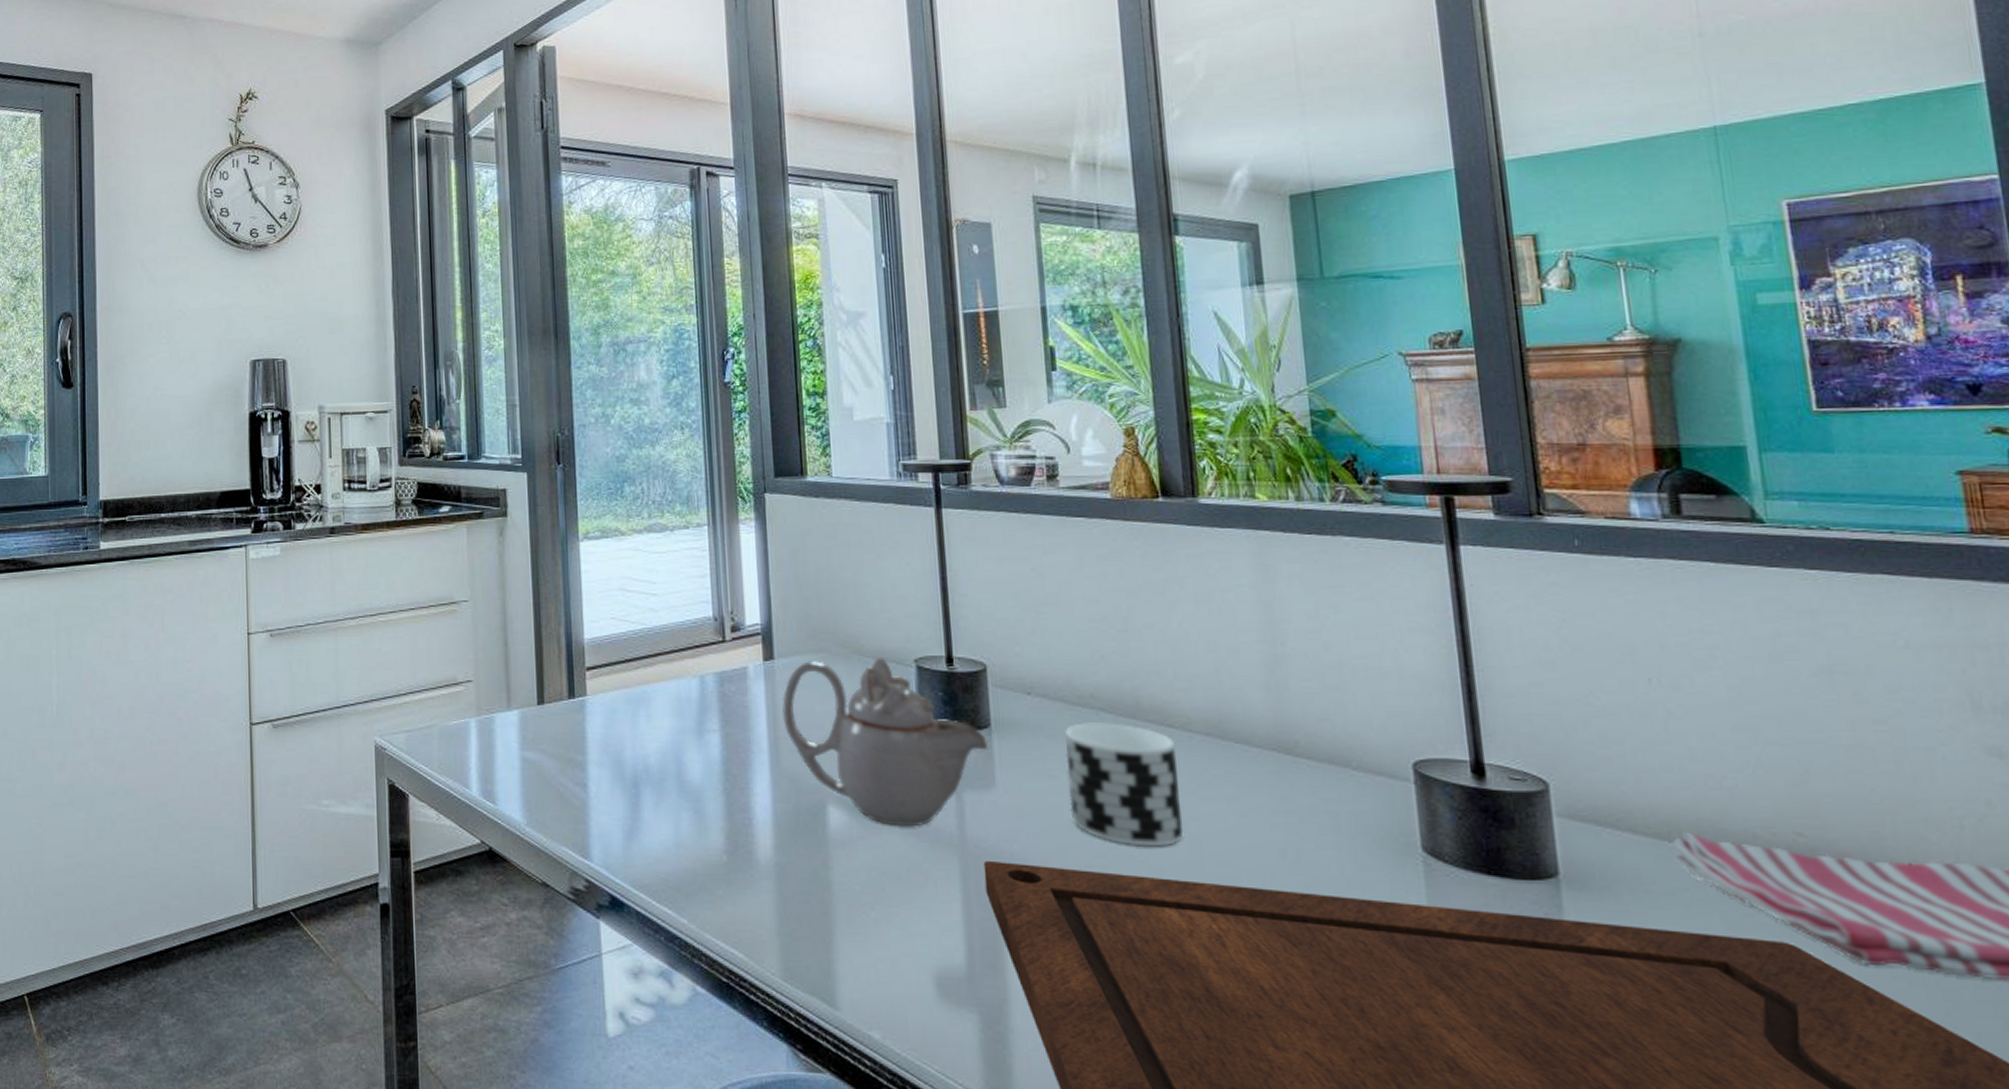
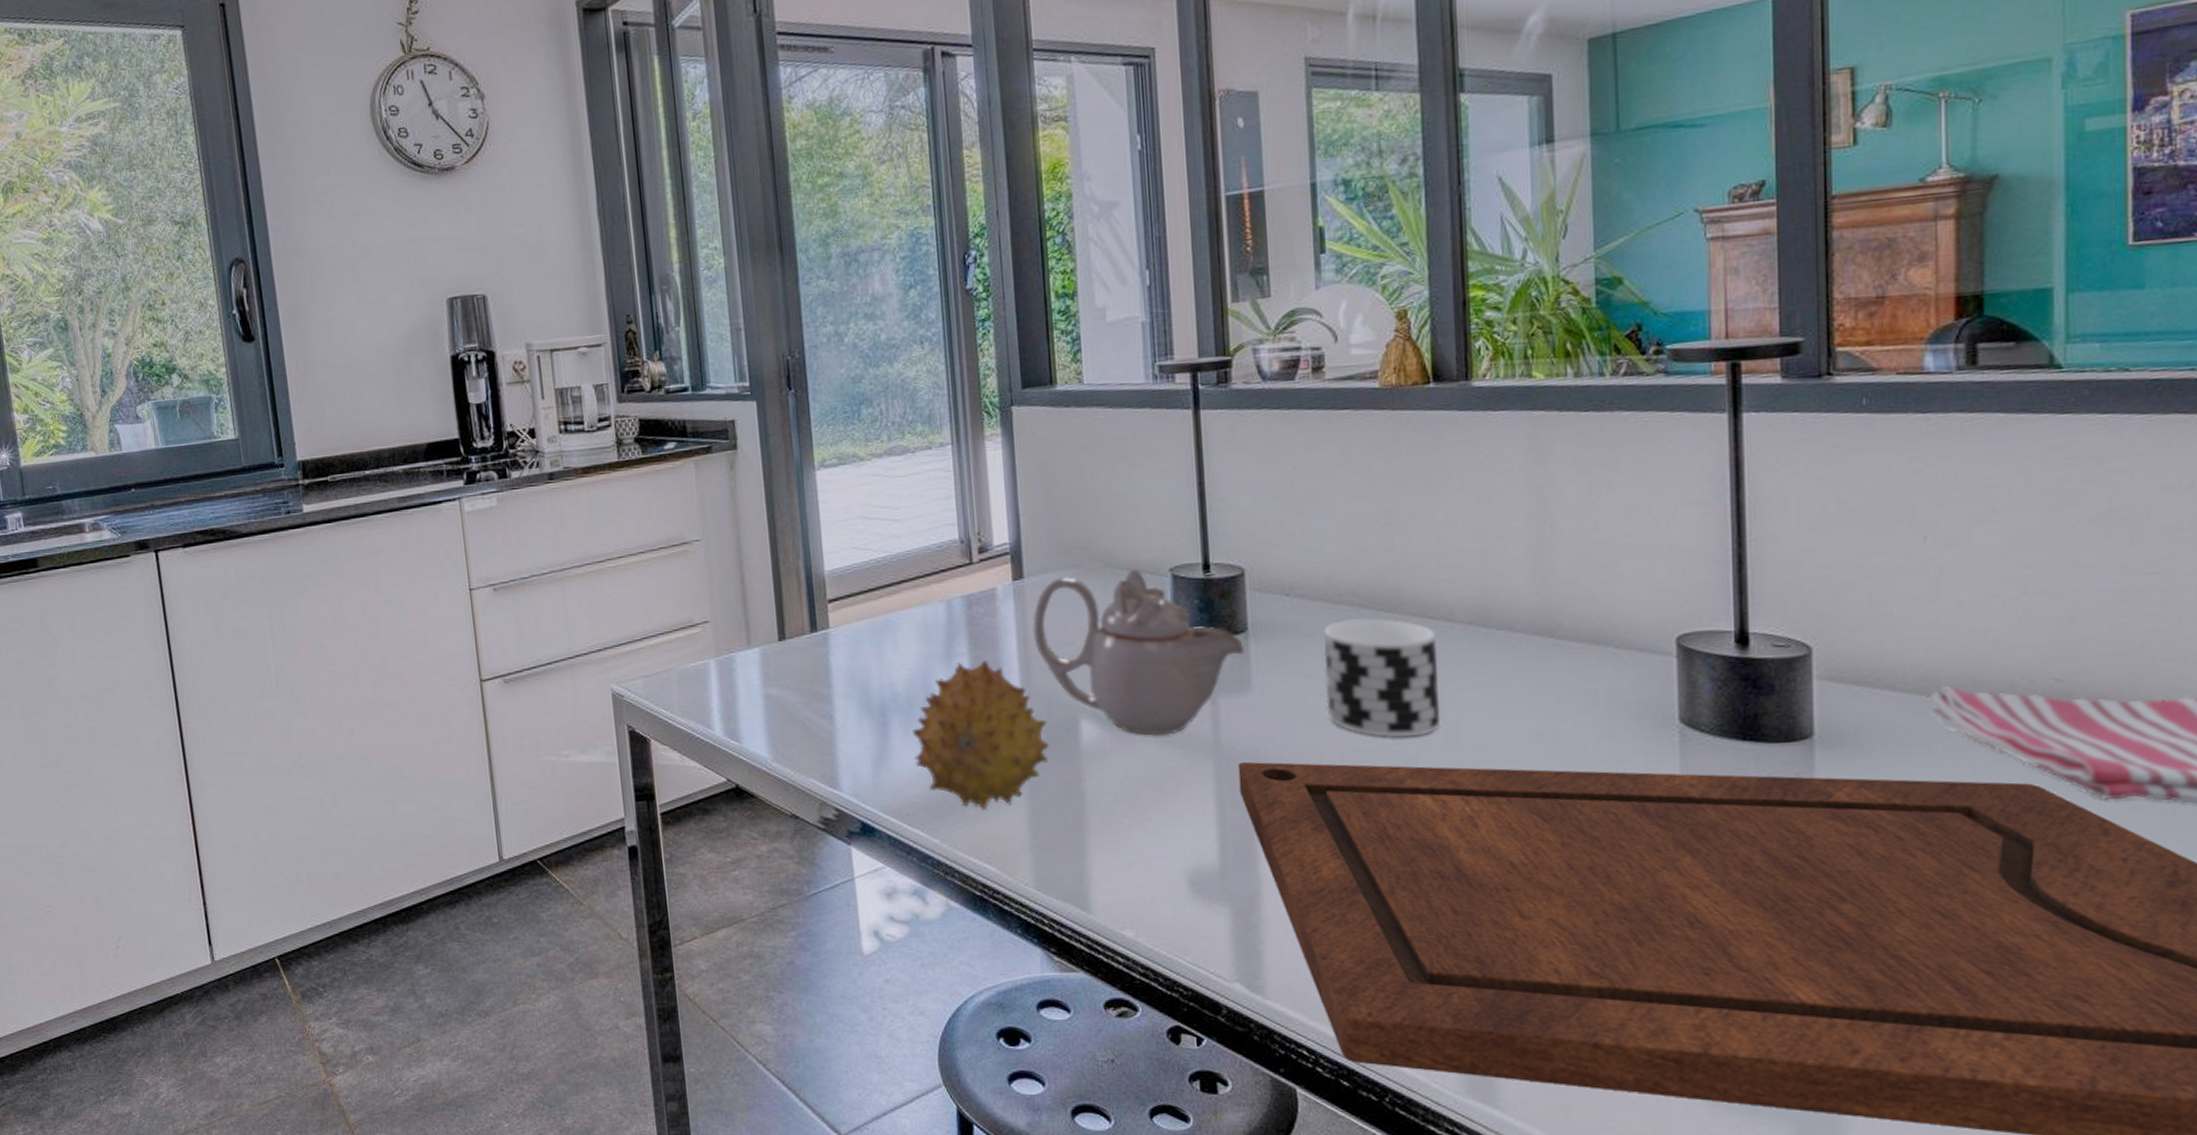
fruit: none [664,739,798,892] -> present [913,661,1050,811]

